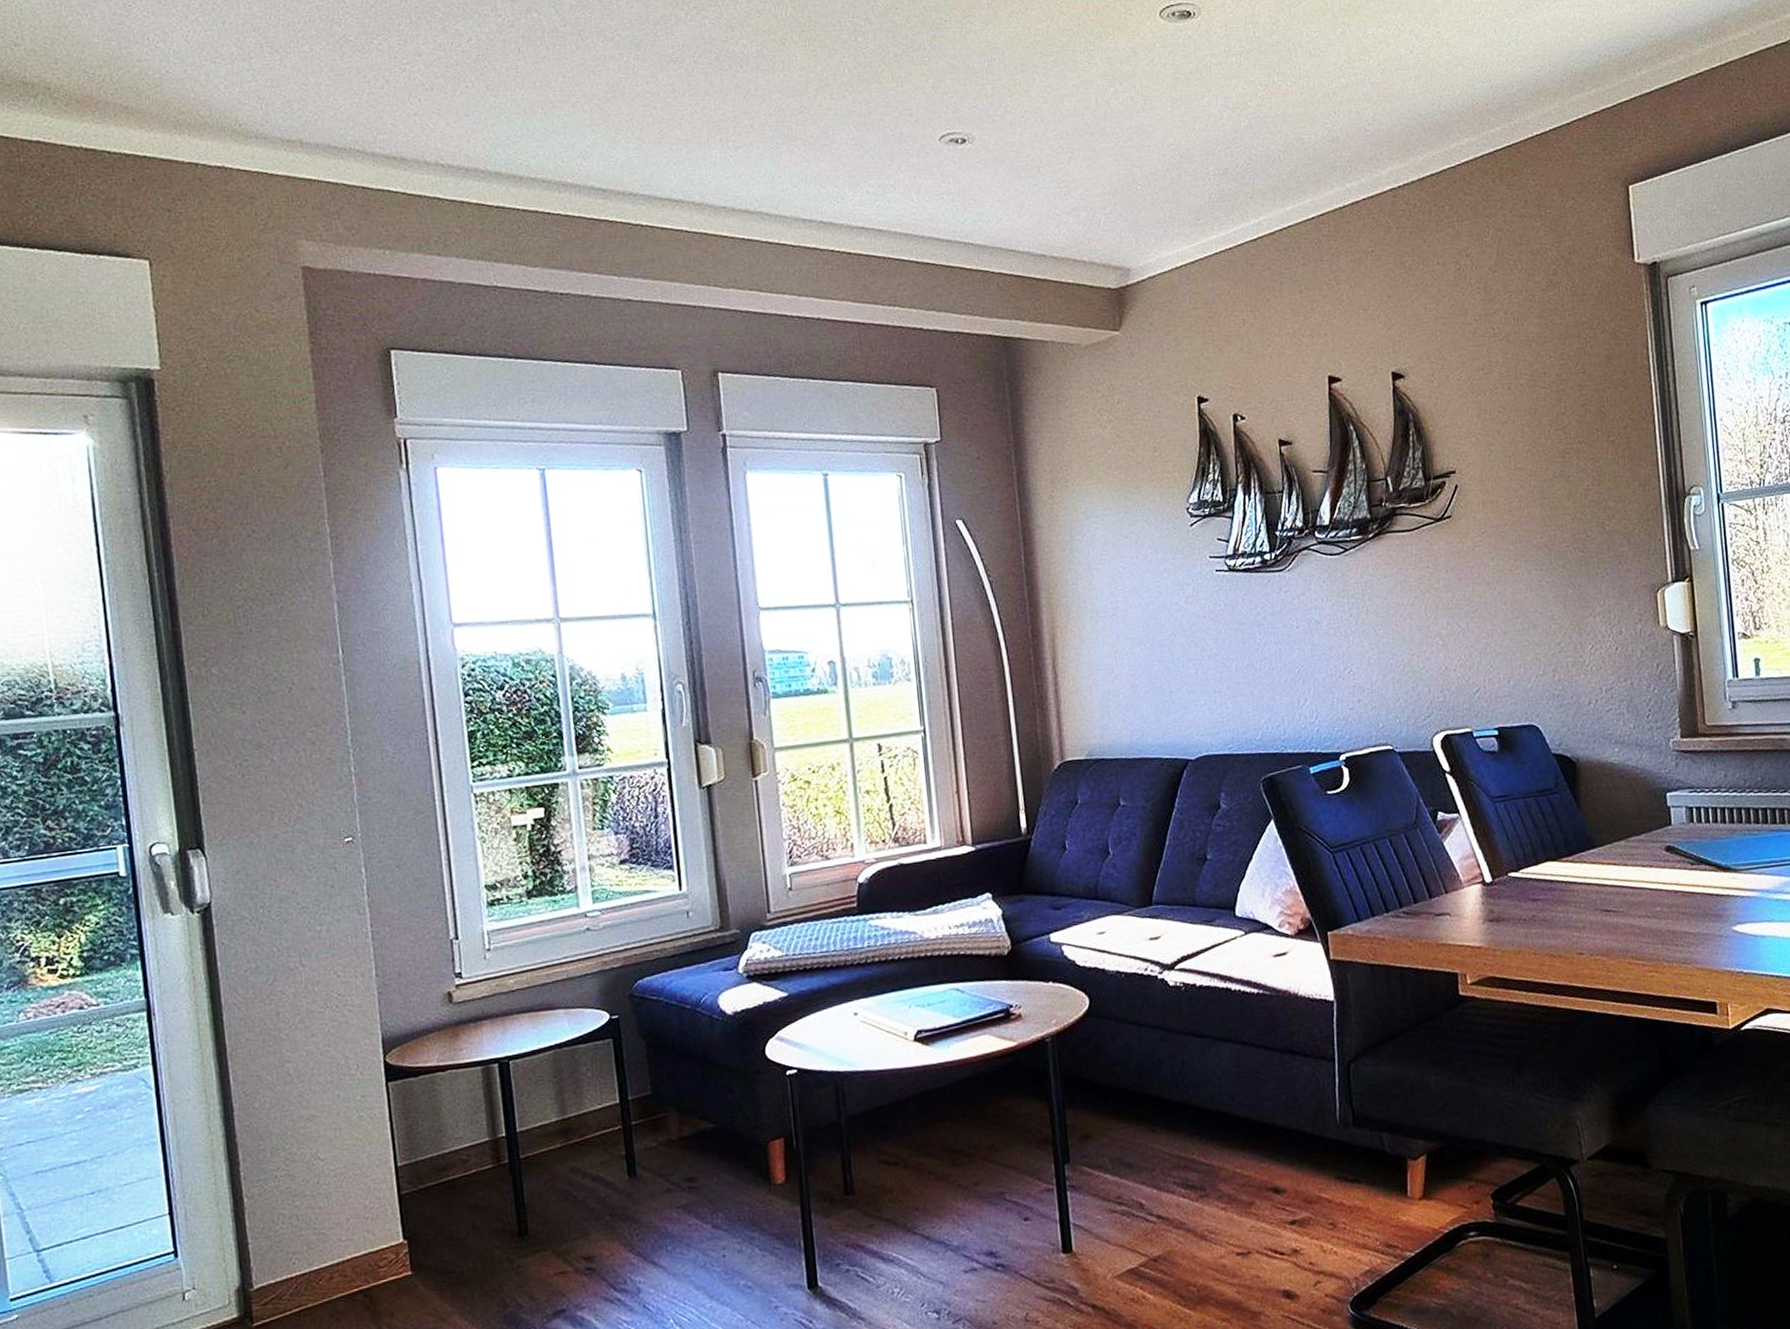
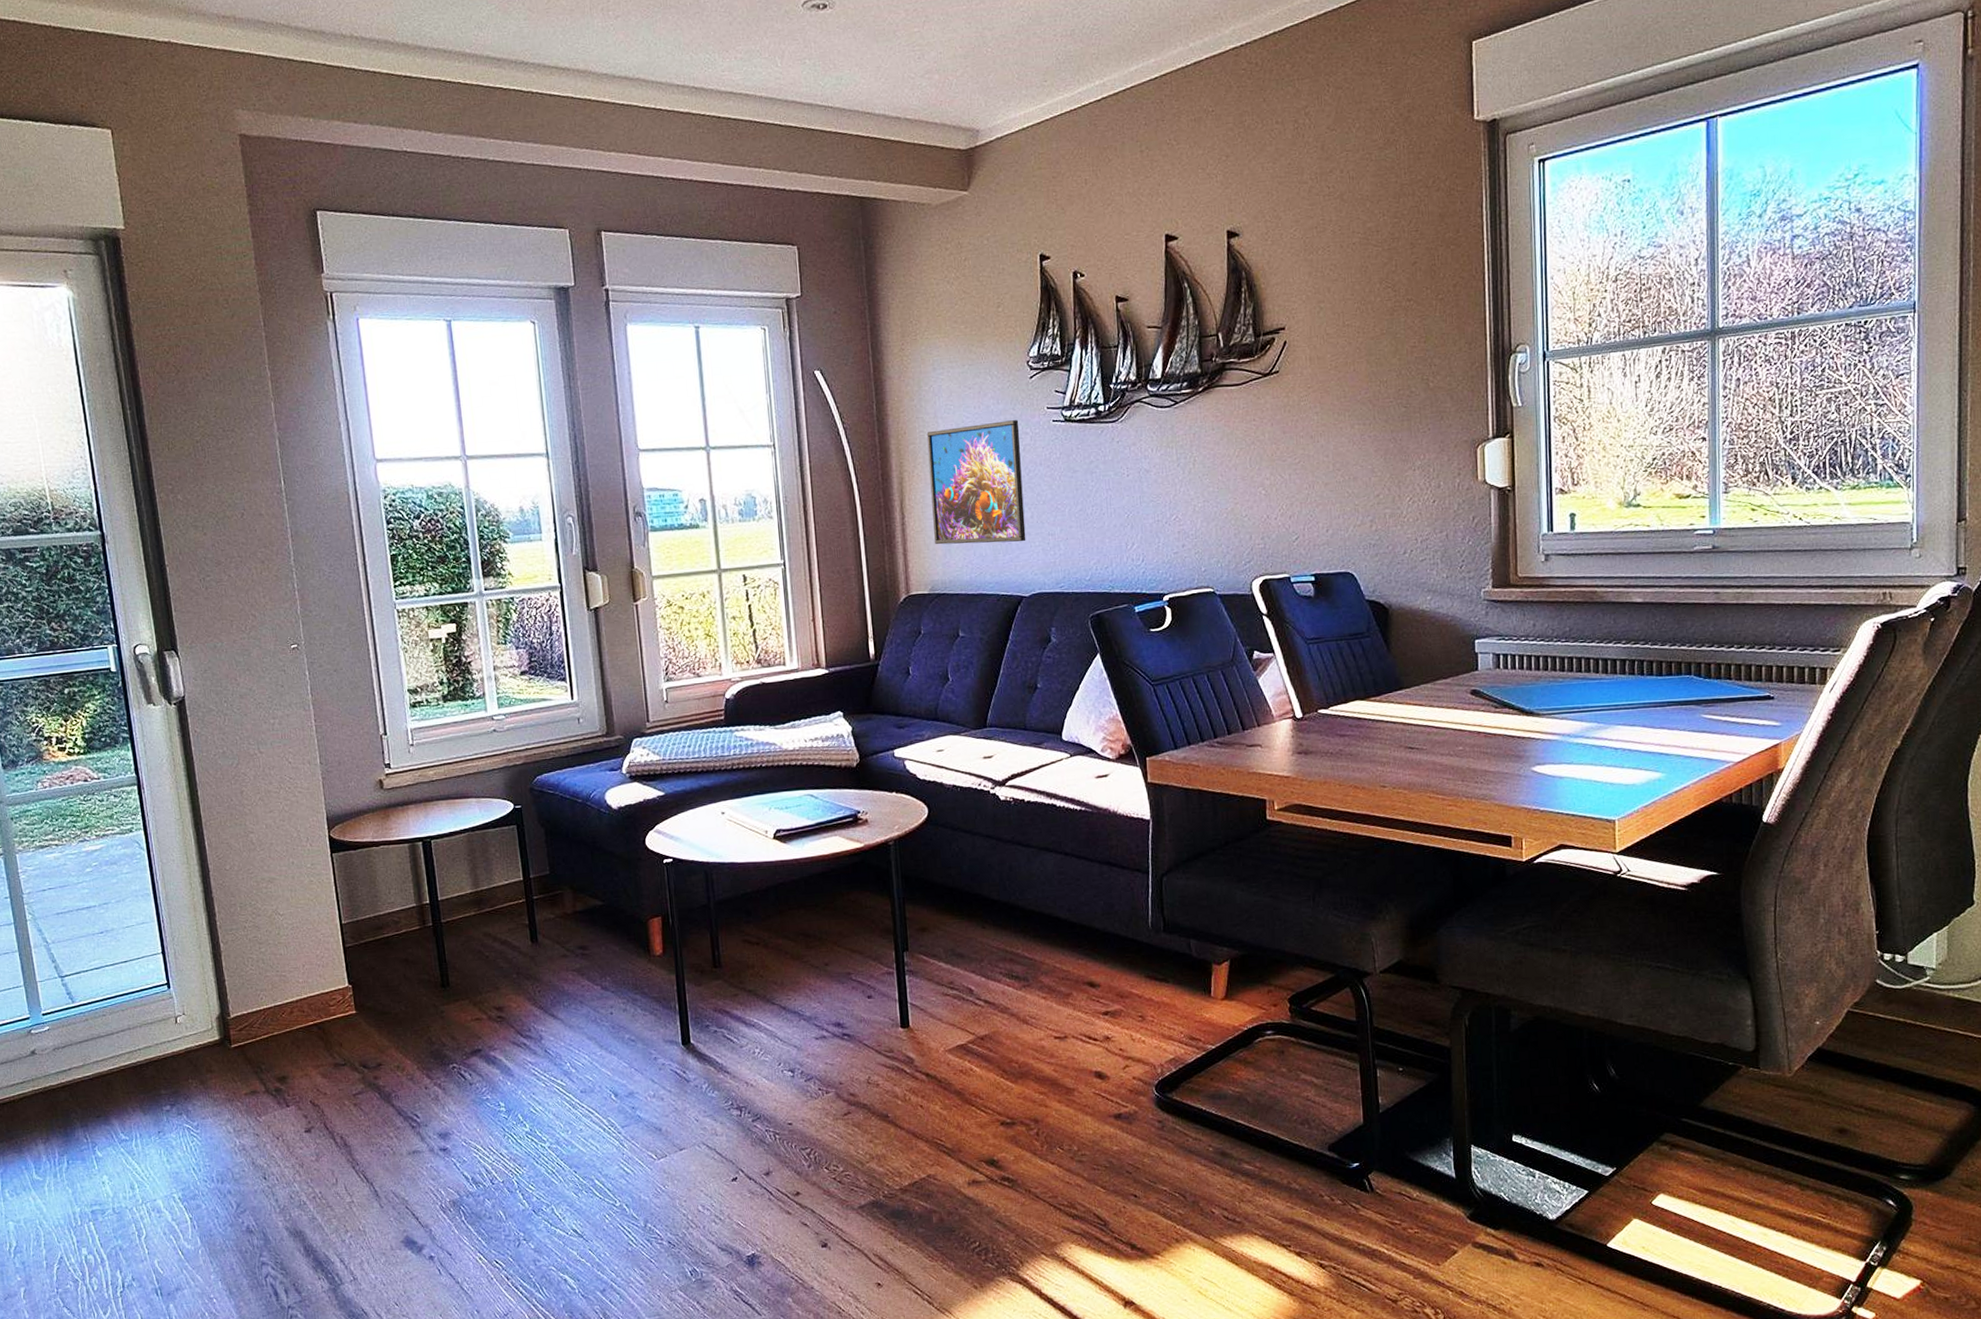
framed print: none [1080,570,1191,706] -> present [926,420,1026,545]

